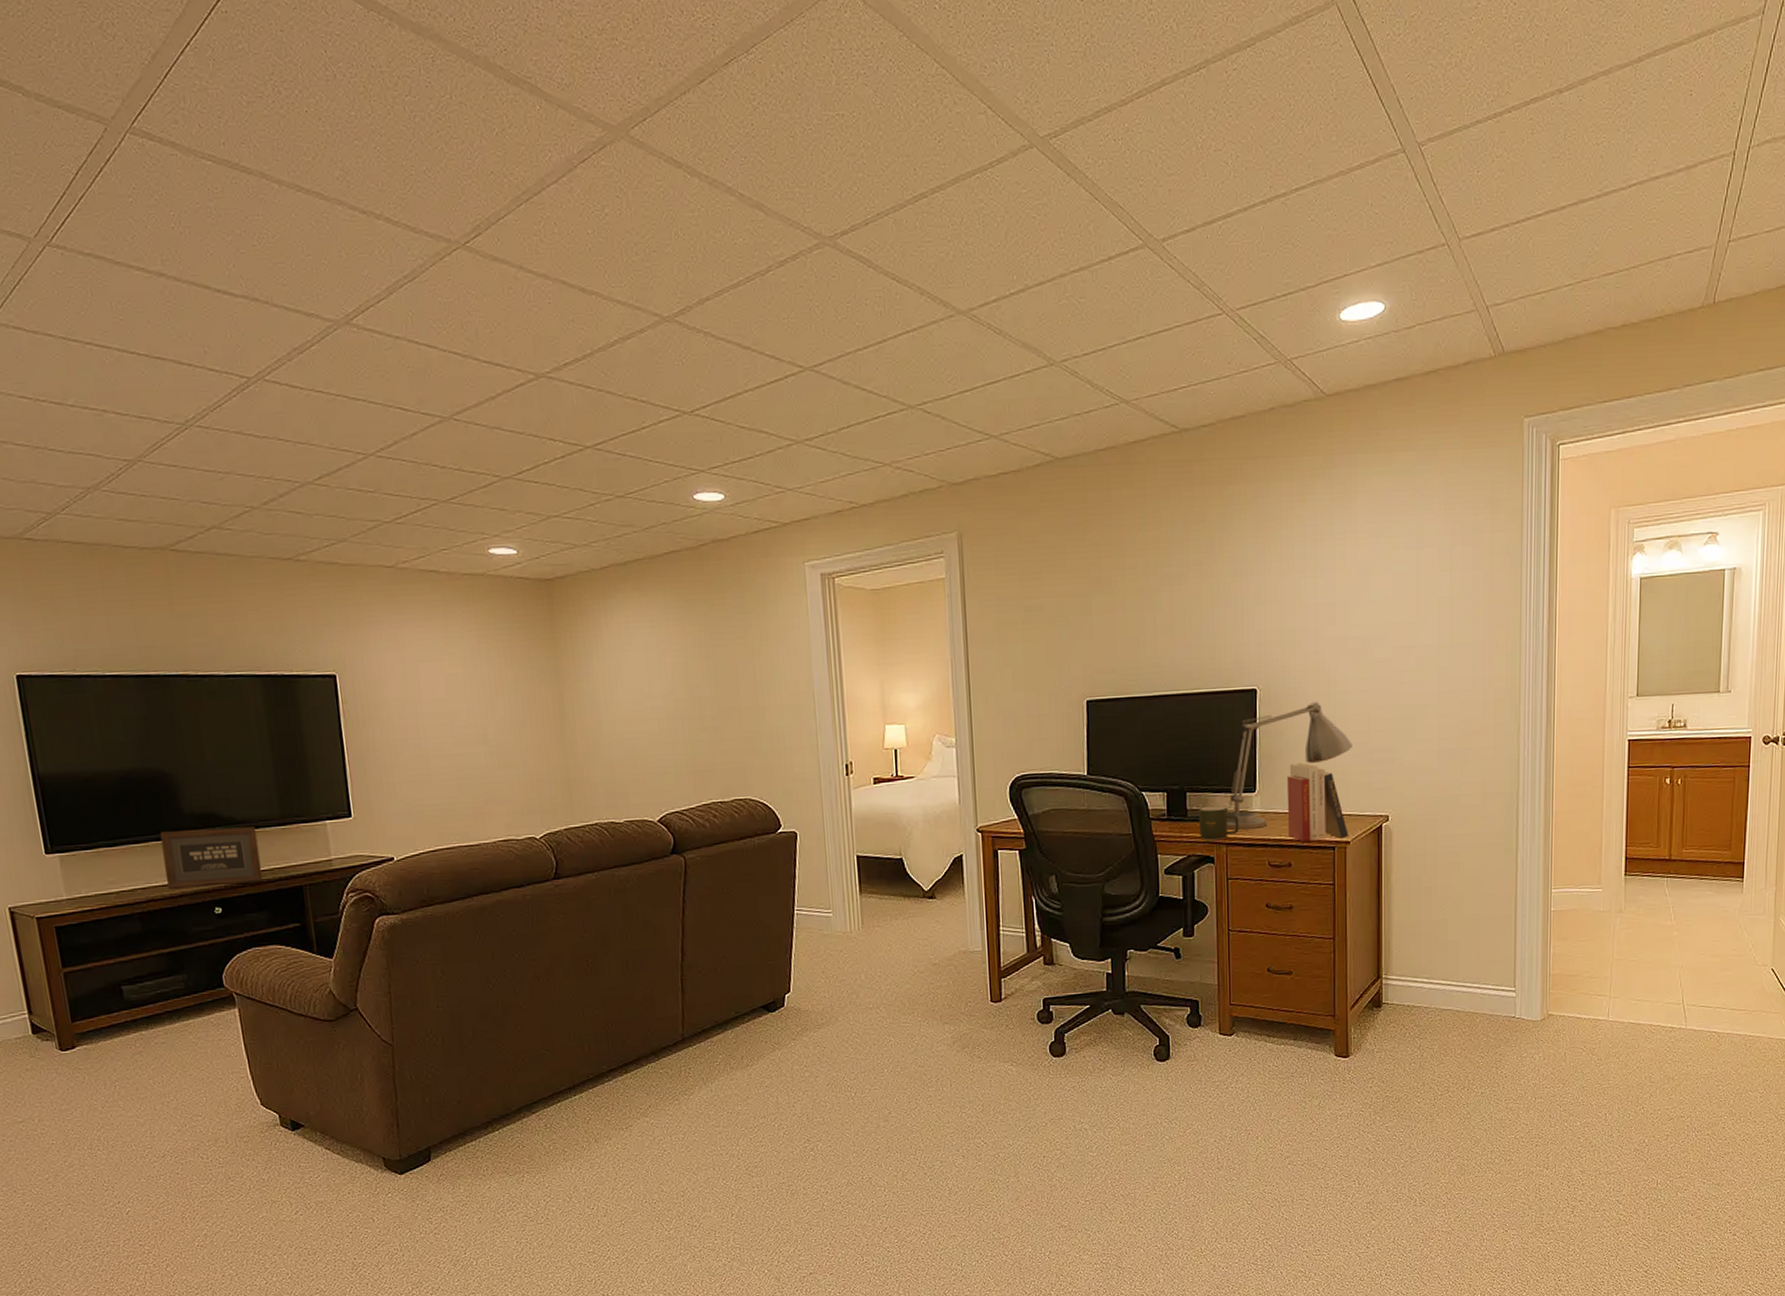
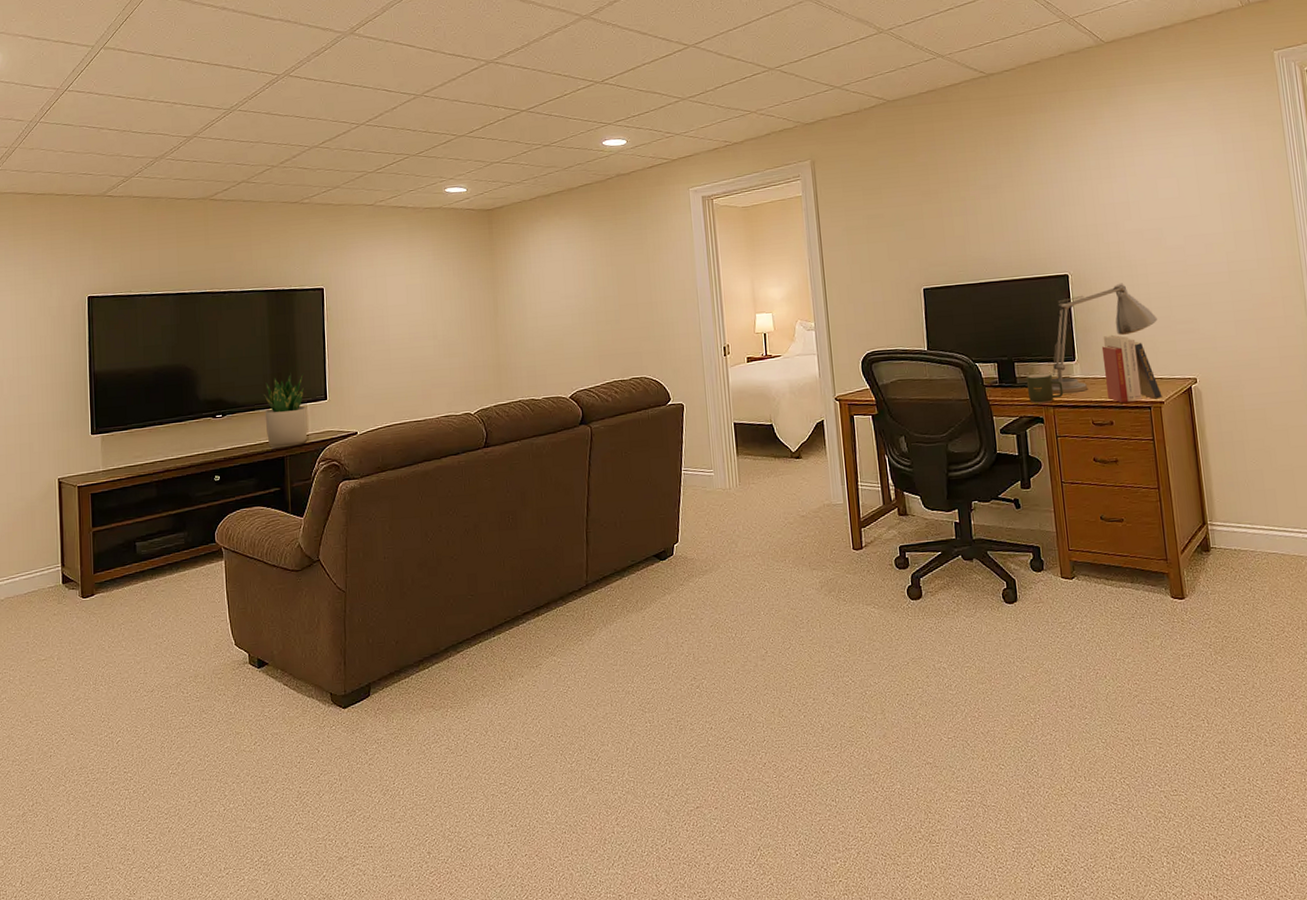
picture frame: present [160,826,264,889] -> none [179,409,255,461]
planter: none [267,782,330,876] -> present [262,373,308,449]

